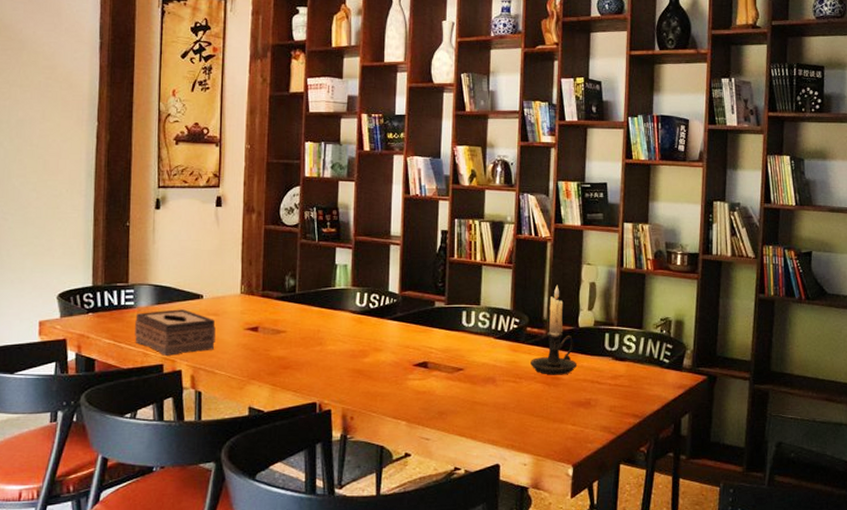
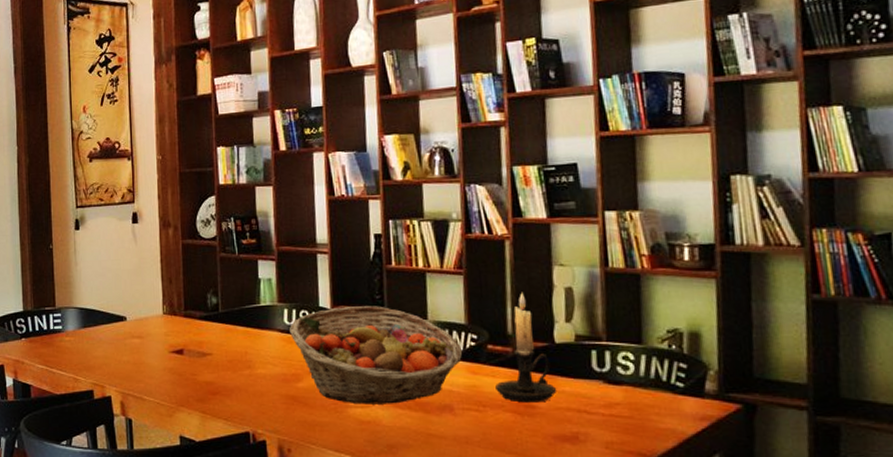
tissue box: present [135,309,216,356] -> none [64,332,141,381]
fruit basket: none [361,292,507,377] -> present [290,306,463,404]

